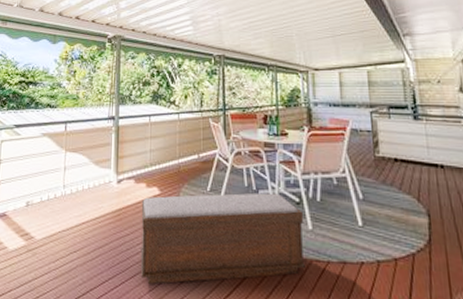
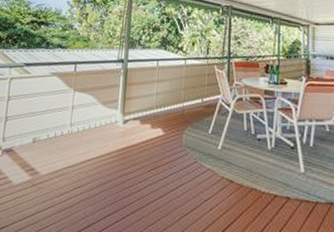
bench: present [140,193,305,284] -> none [141,137,296,220]

